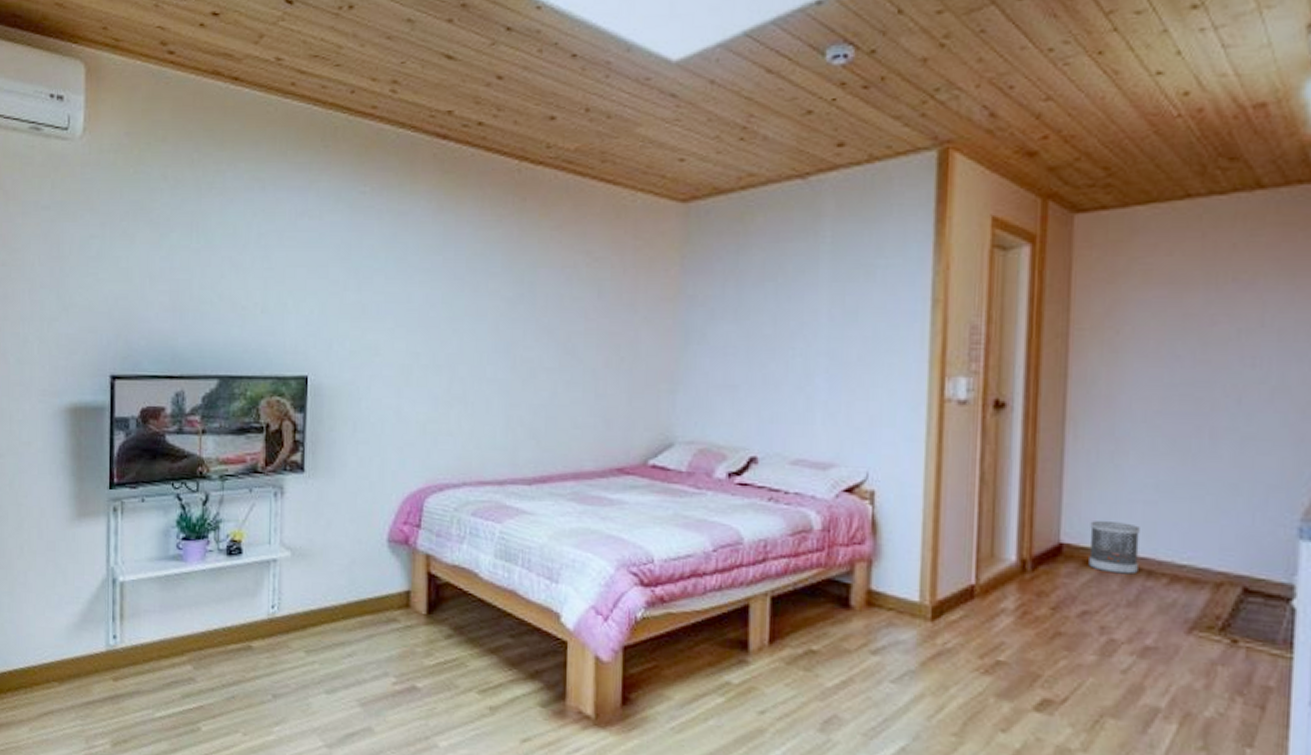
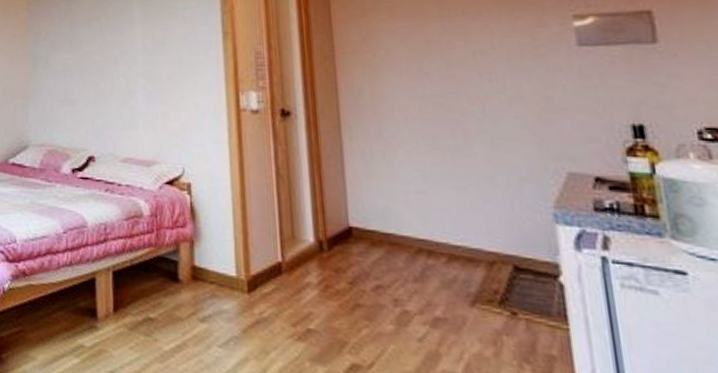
wastebasket: present [1089,521,1140,575] -> none [373,208,419,254]

